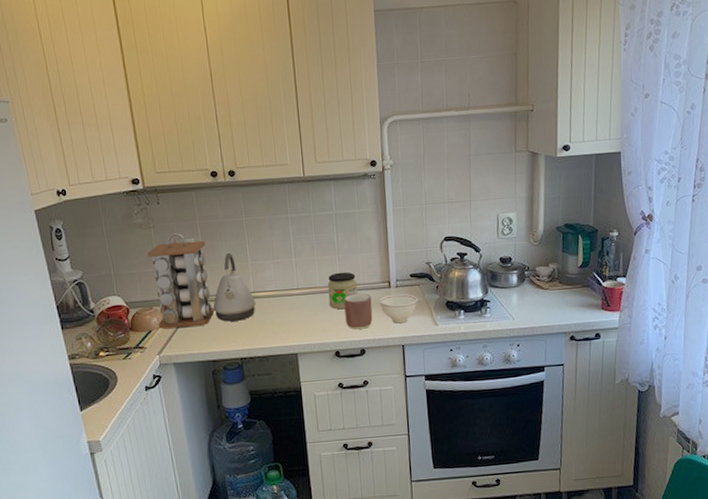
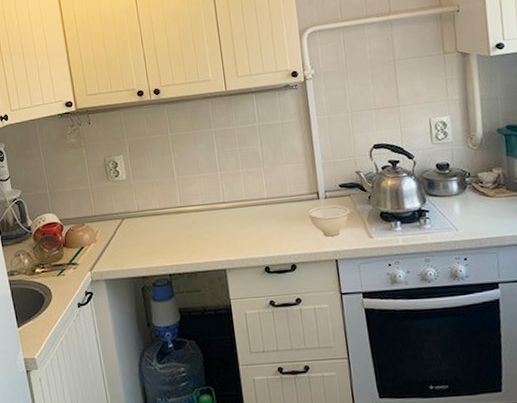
spice rack: present [147,232,215,329] -> none [80,150,143,245]
kettle: present [213,252,256,322] -> none [141,168,183,237]
jar: present [327,272,358,310] -> none [254,184,285,223]
mug: present [343,293,373,330] -> none [270,205,303,244]

